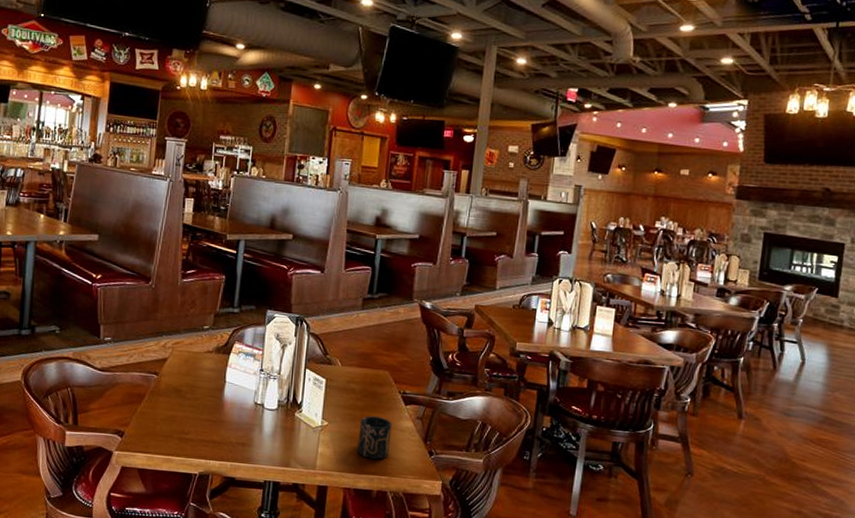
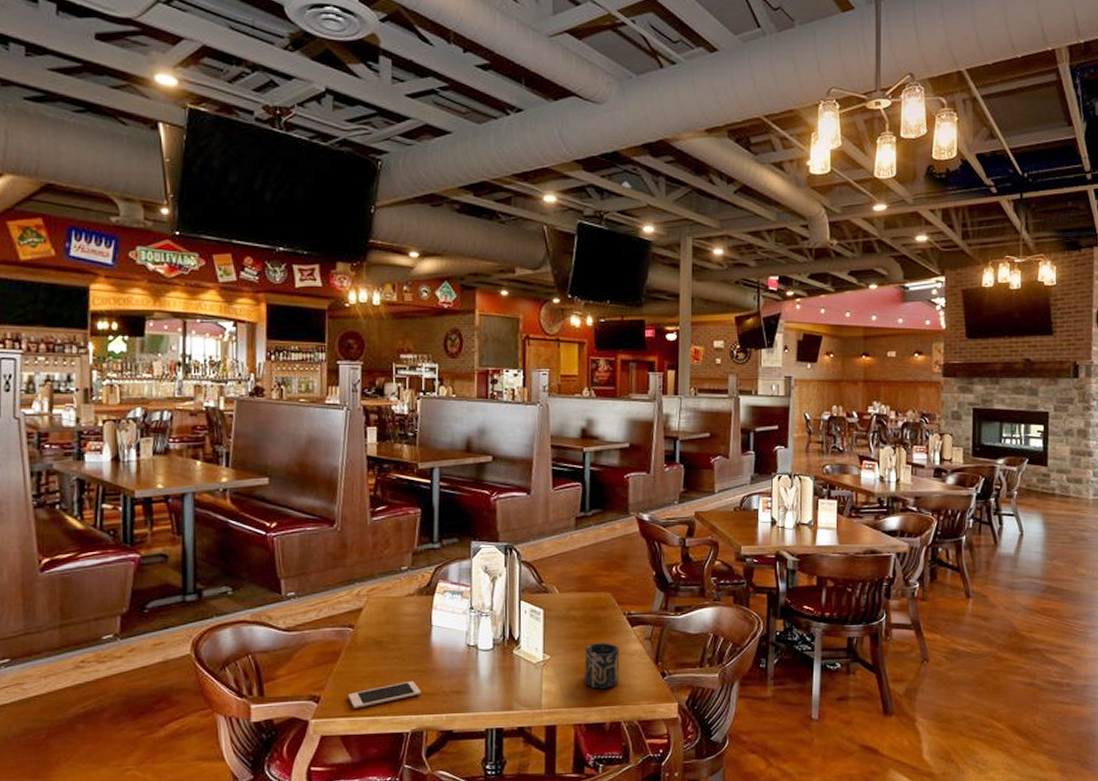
cell phone: none [148,428,211,447] -> present [348,680,421,709]

